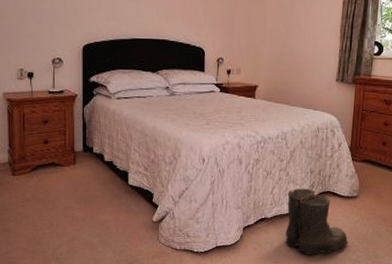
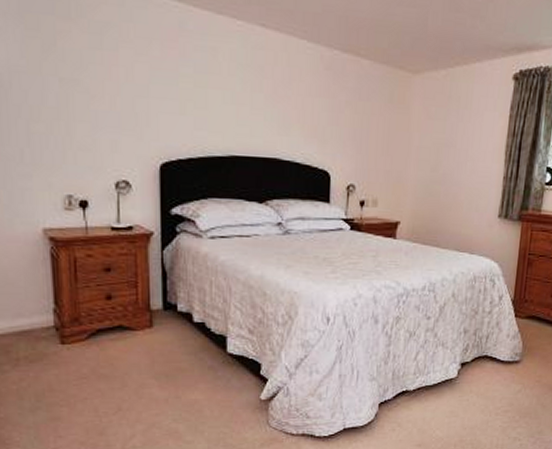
boots: present [284,188,349,255] -> none [430,352,508,434]

